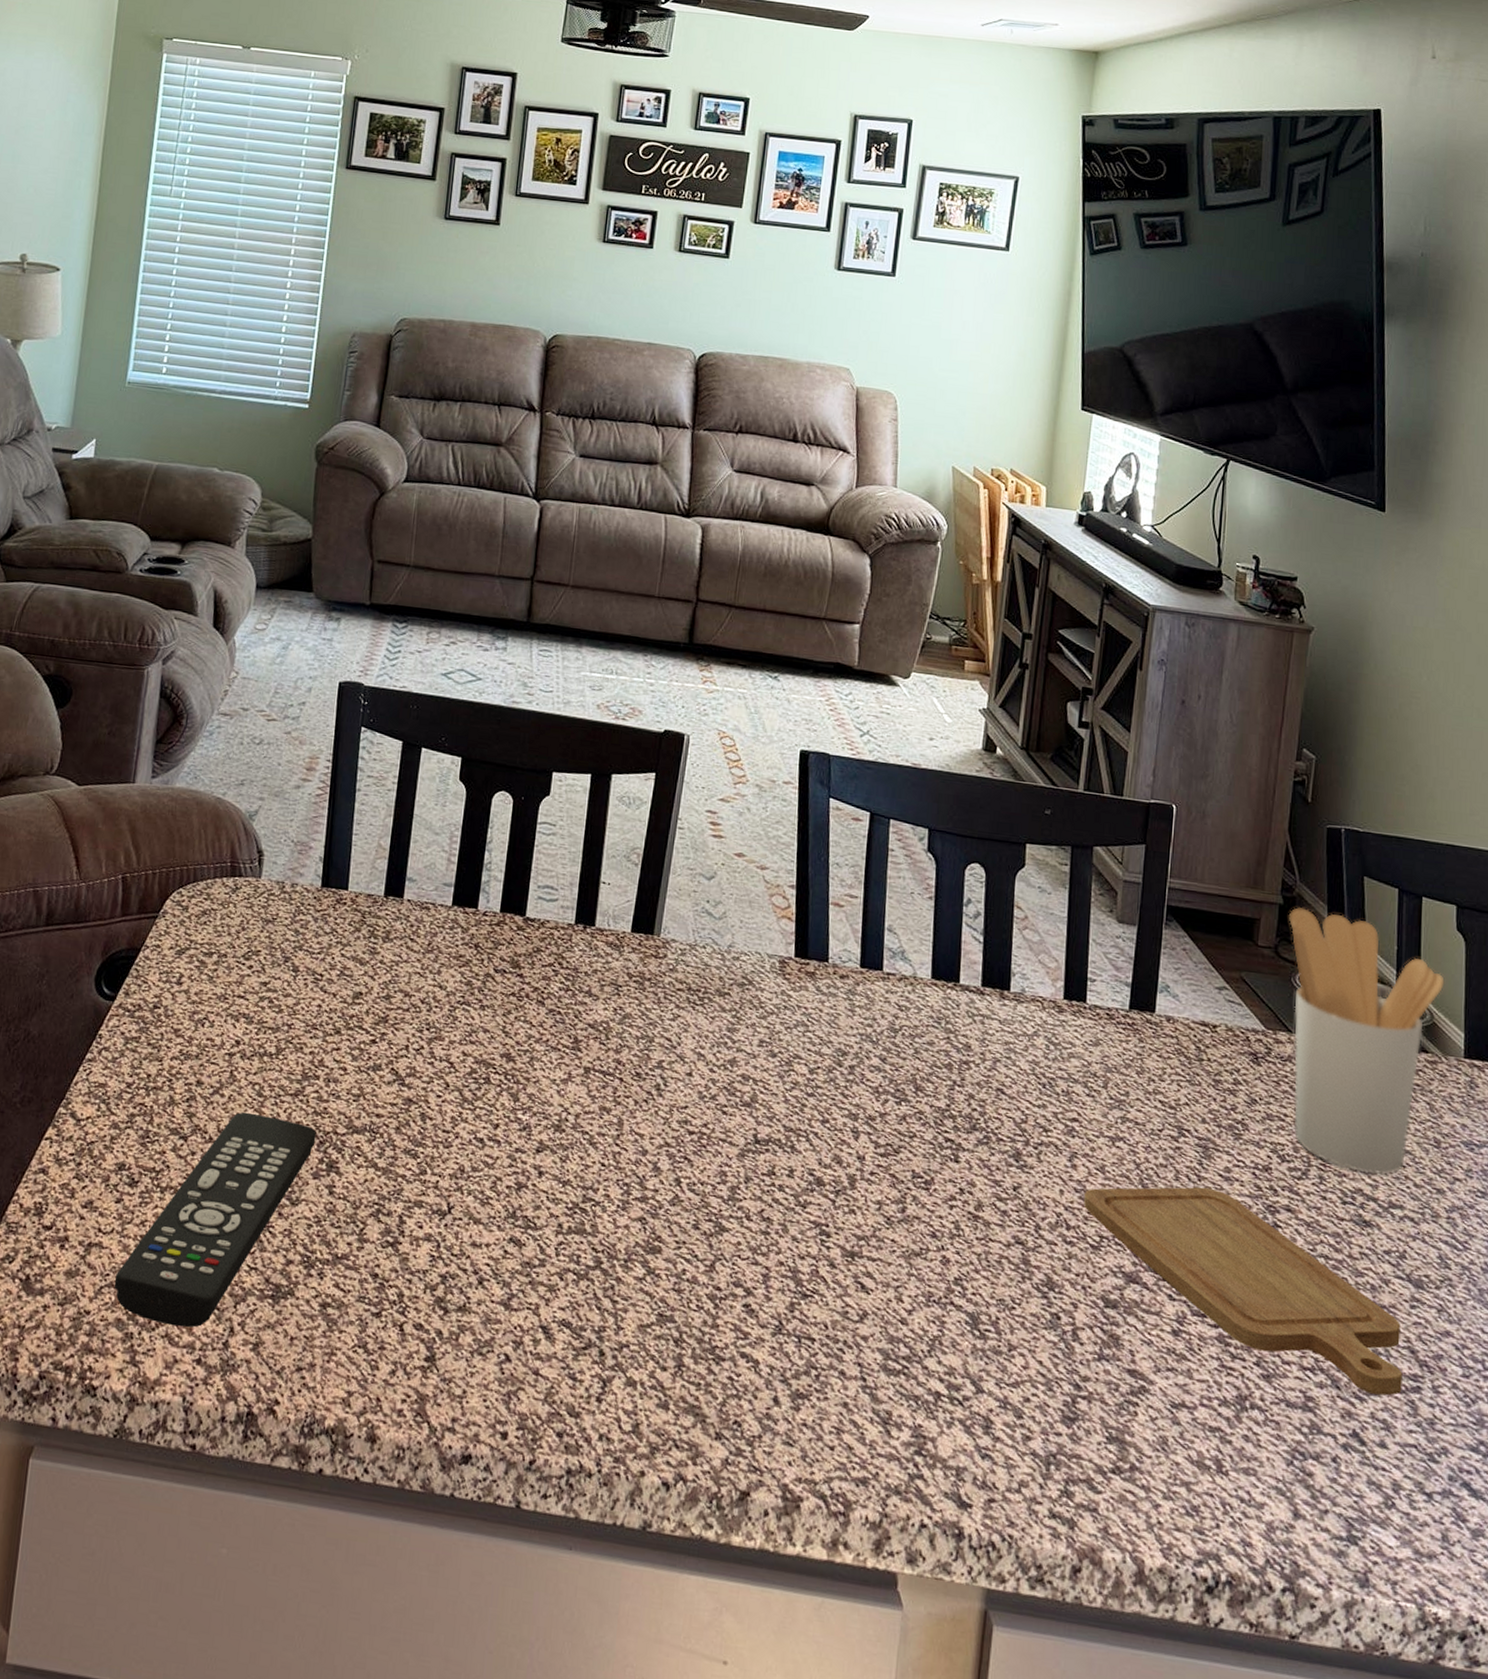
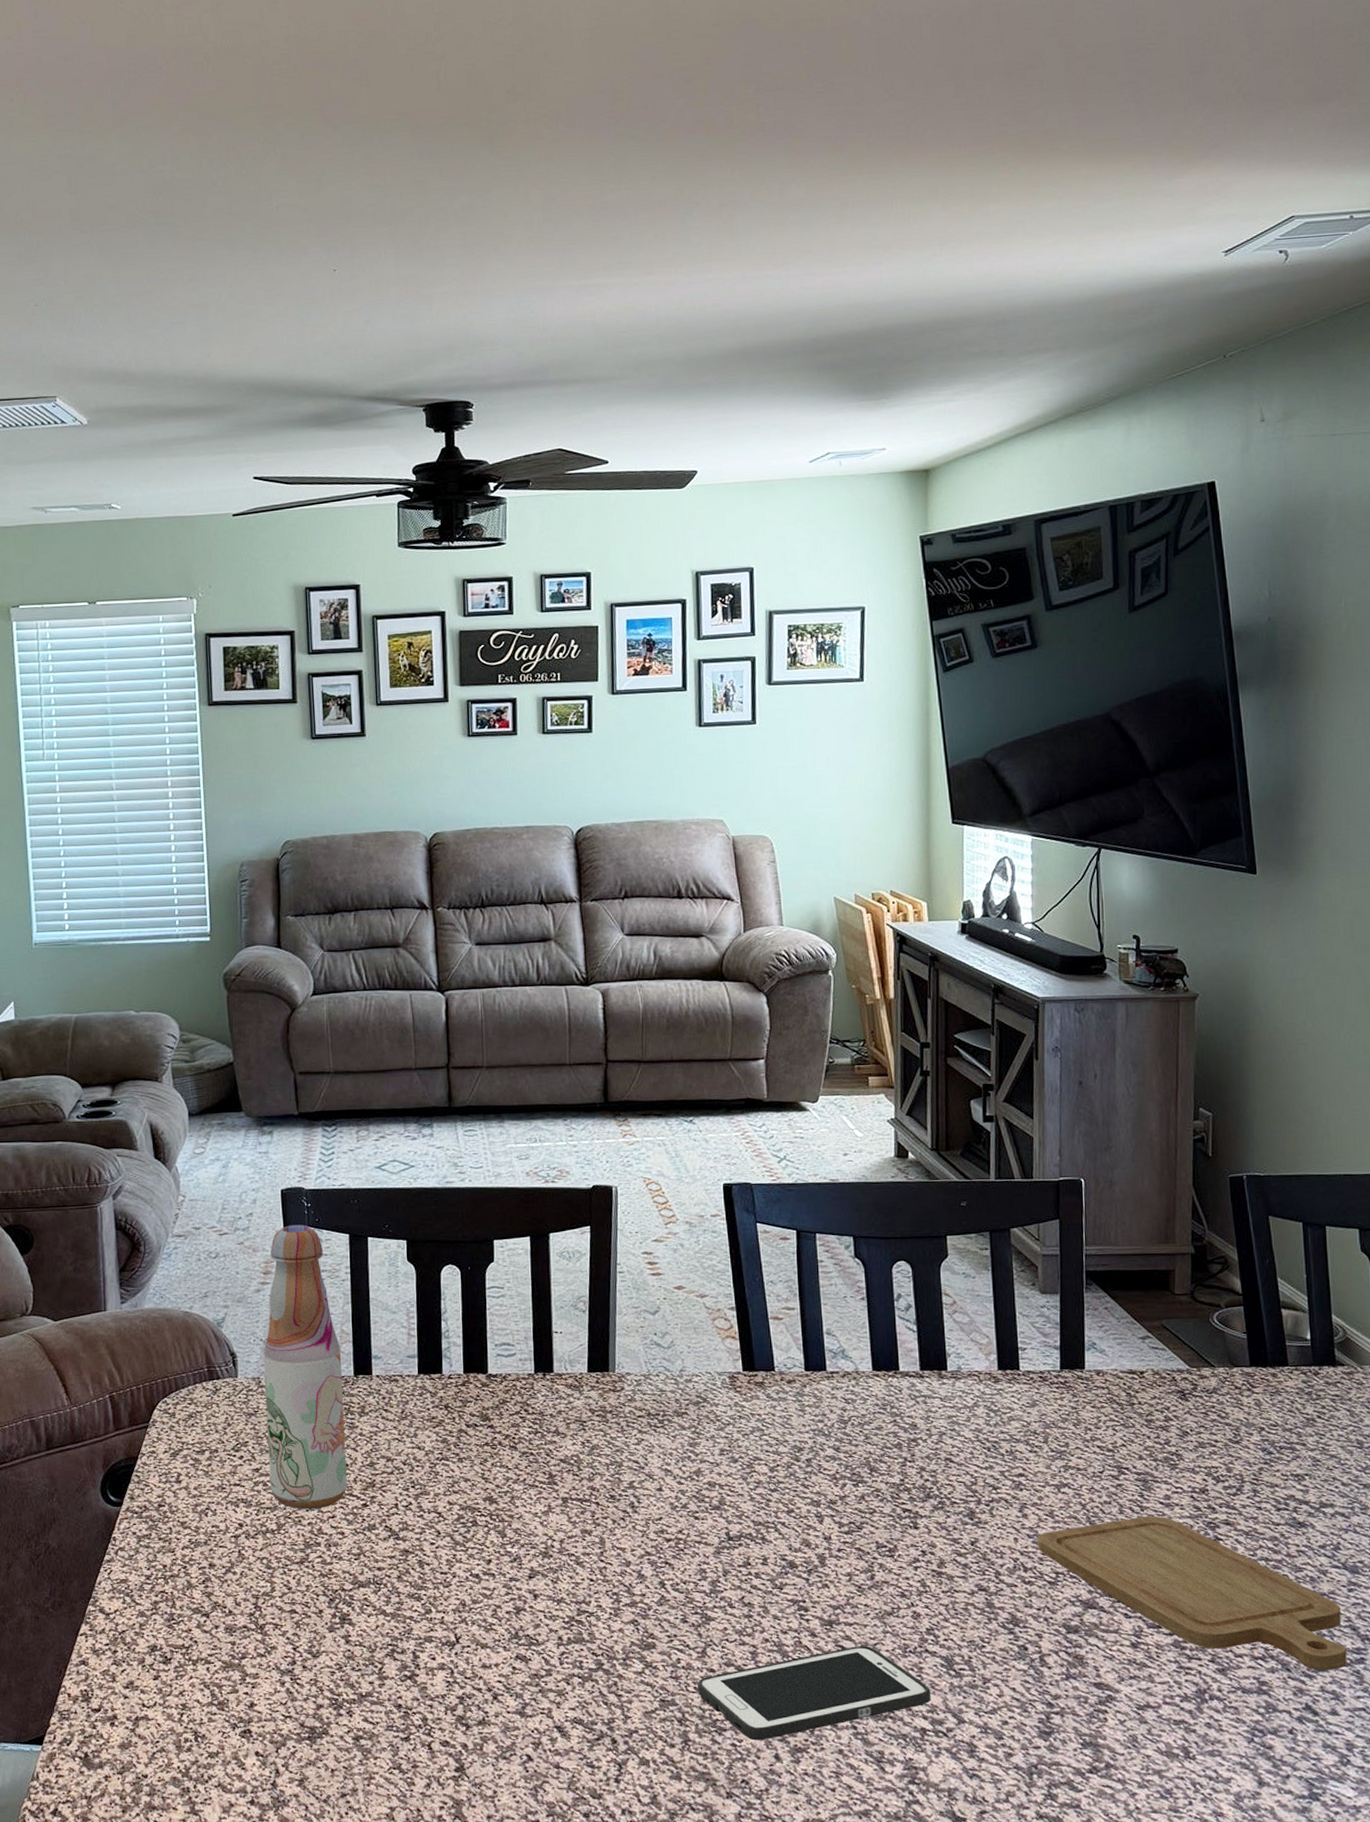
remote control: present [113,1111,317,1328] -> none [164,1584,326,1776]
bottle: none [276,721,375,1038] -> present [263,1225,347,1510]
cell phone: none [699,1285,951,1378] -> present [697,1645,932,1741]
utensil holder: present [1288,907,1445,1176] -> none [1200,1254,1354,1481]

